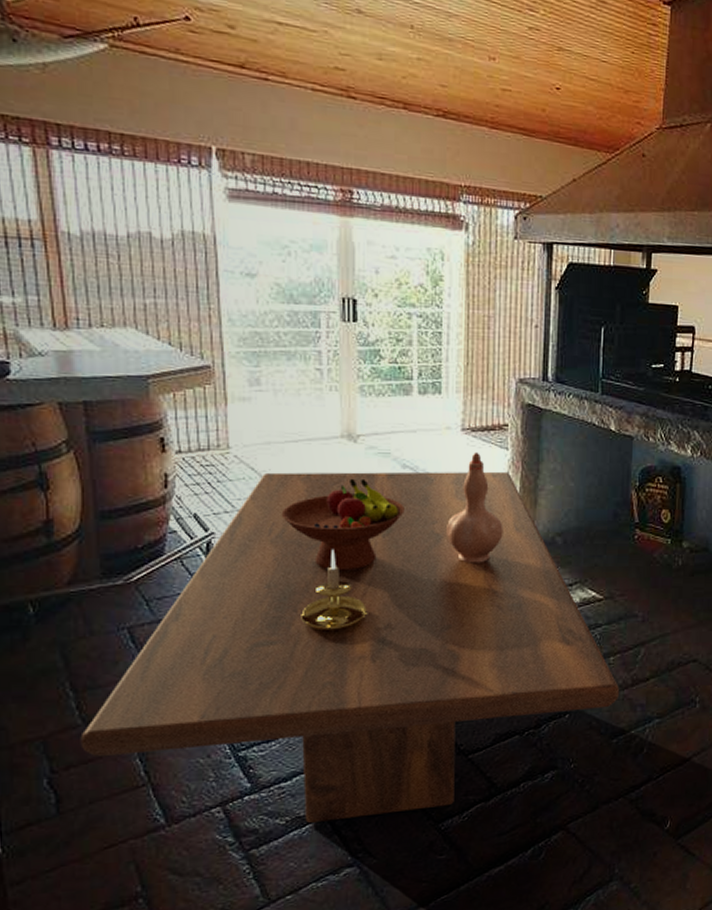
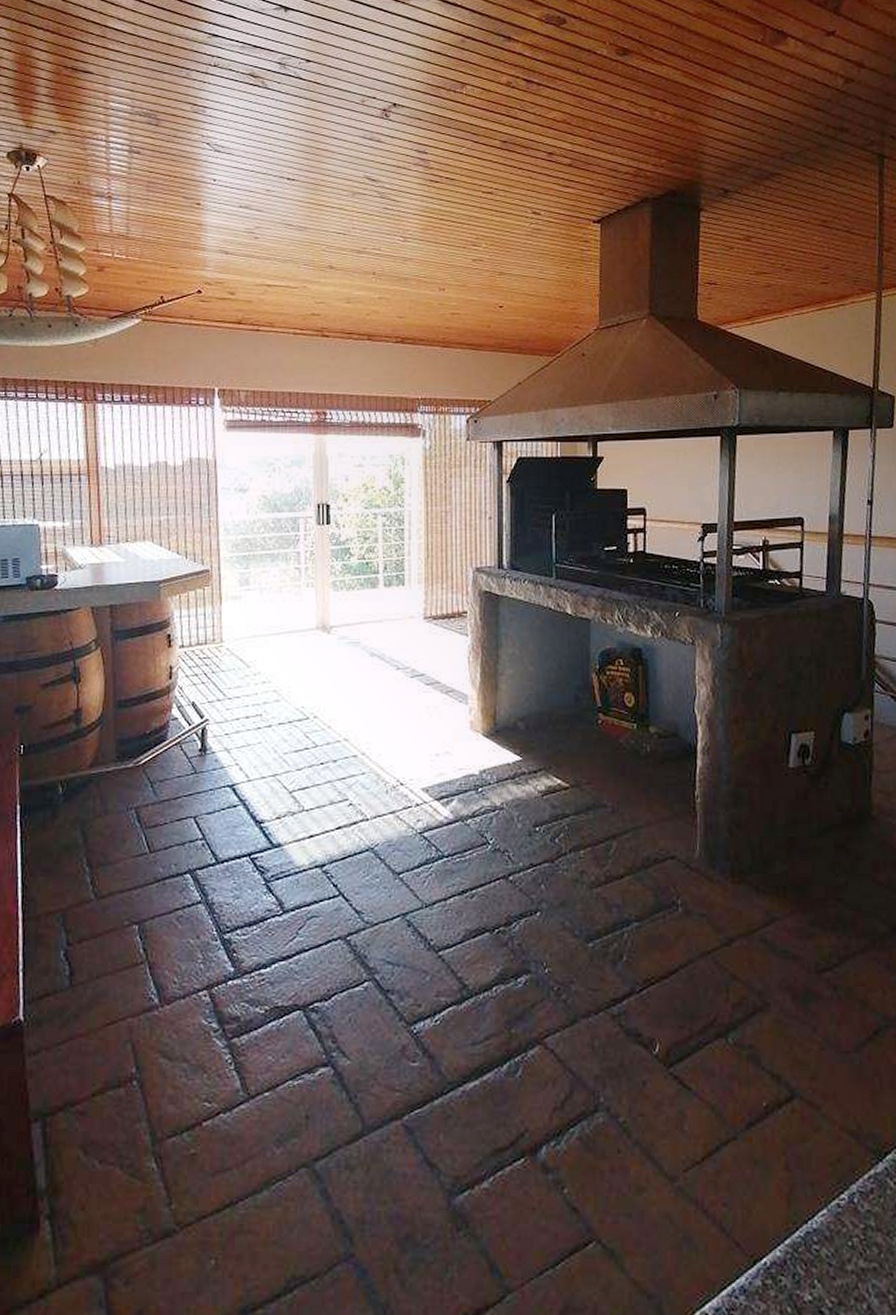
dining table: present [80,471,620,823] -> none [92,657,593,1014]
fruit bowl: present [281,478,405,572] -> none [264,667,373,757]
candle holder: present [301,549,366,633] -> none [281,735,339,817]
vase: present [447,453,503,563] -> none [412,640,466,749]

